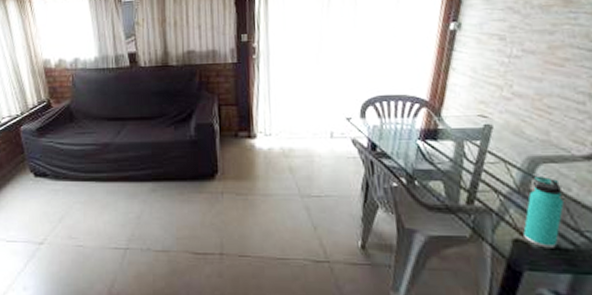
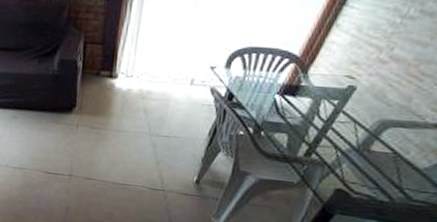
thermos bottle: present [523,175,564,248] -> none [347,137,402,200]

